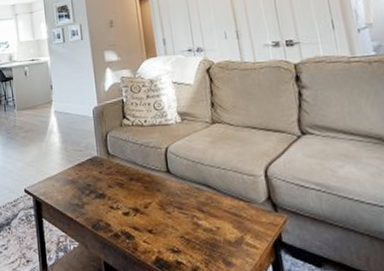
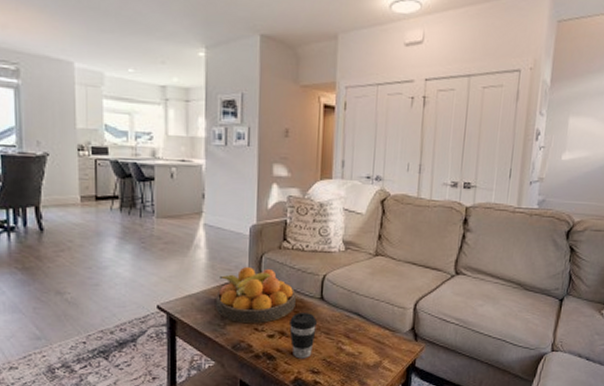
fruit bowl: none [72,145,144,202] -> present [215,266,296,324]
coffee cup: none [141,187,169,237] -> present [289,312,317,359]

